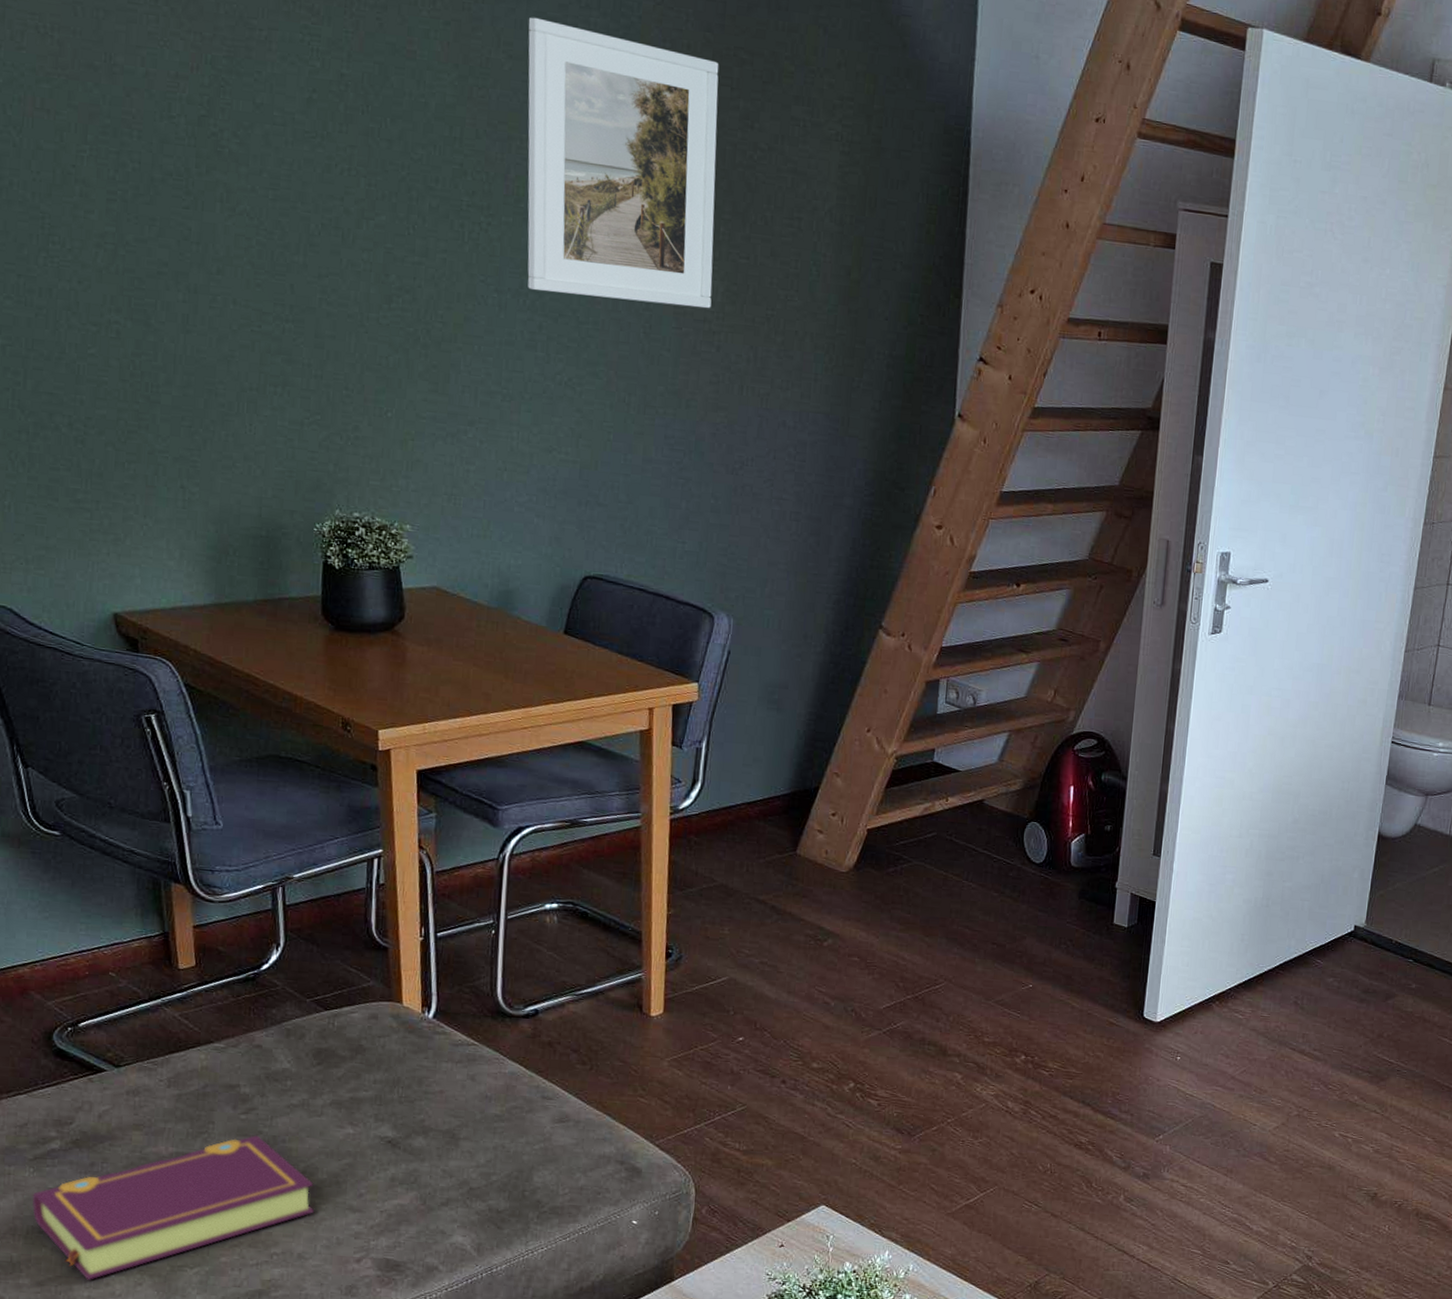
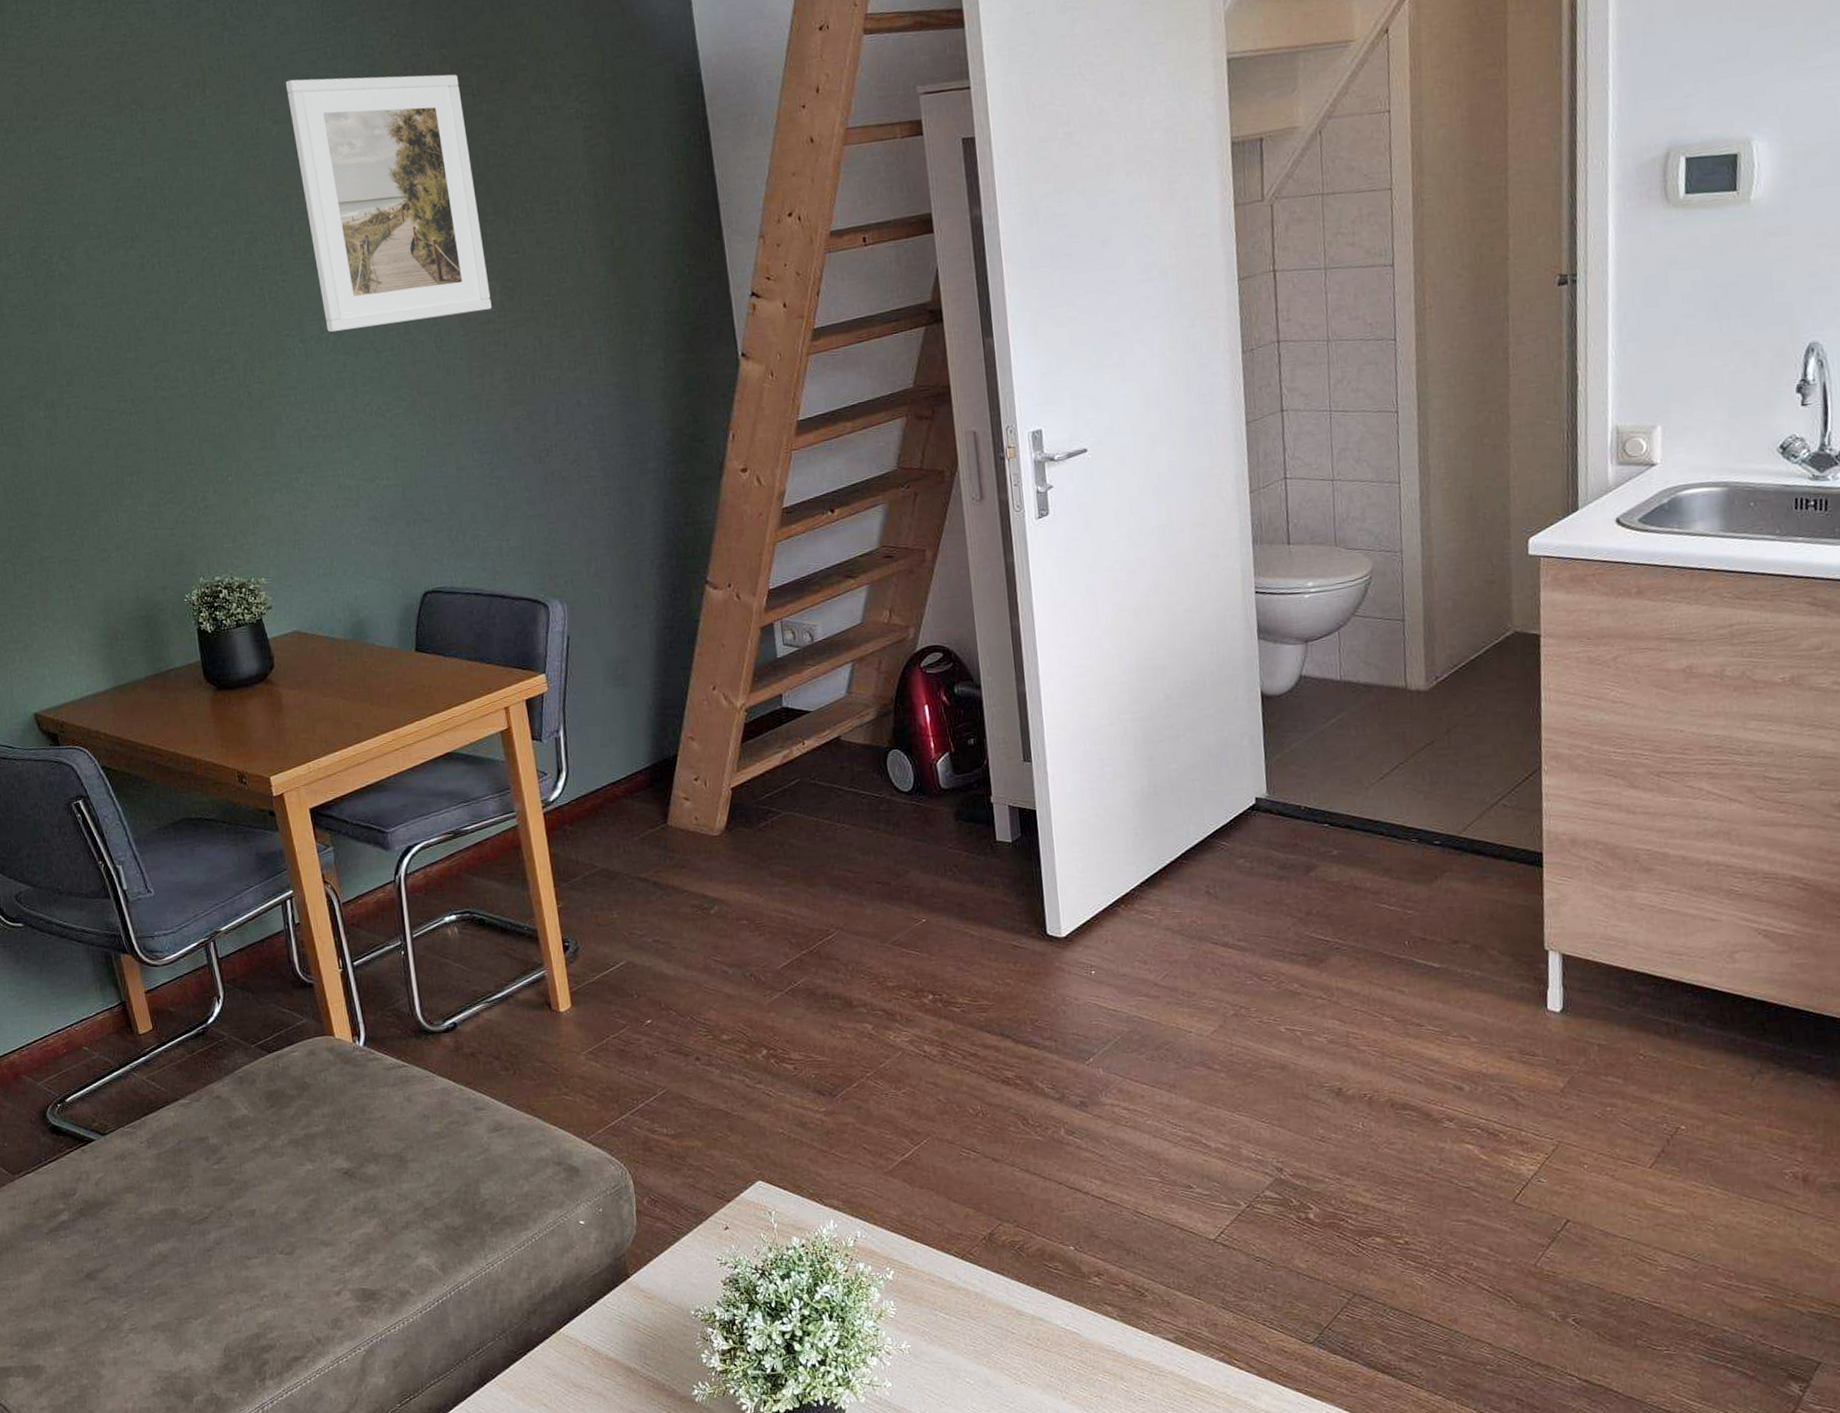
book: present [32,1135,314,1280] -> none [53,1183,291,1342]

